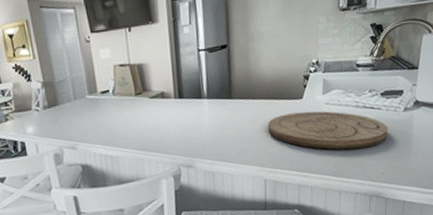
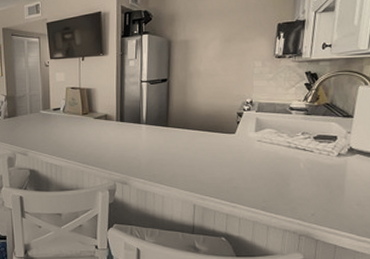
cutting board: present [267,111,389,150] -> none [200,146,321,187]

